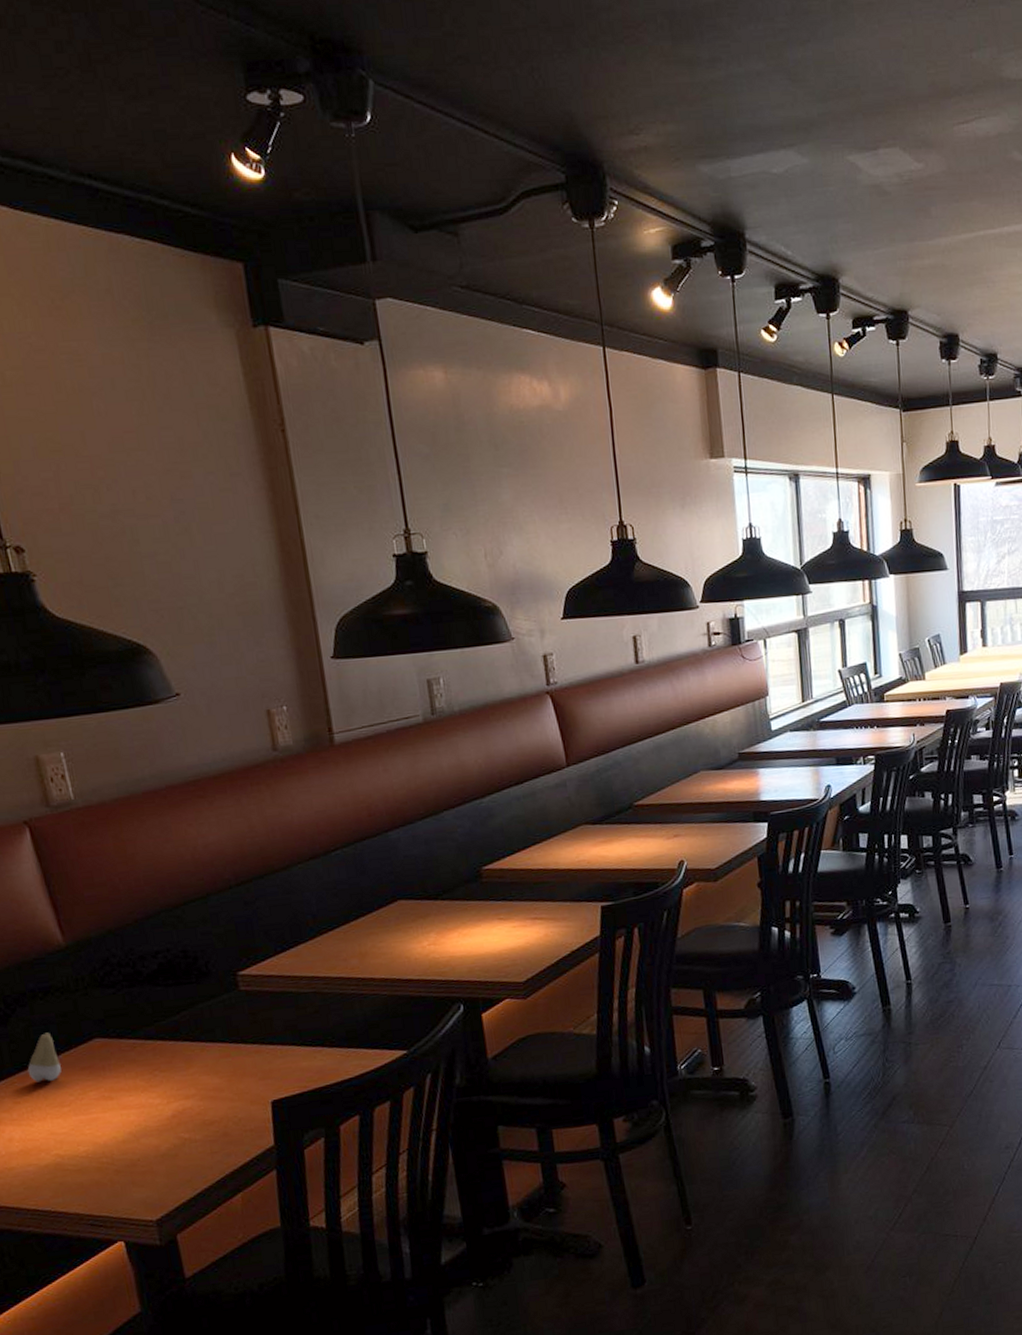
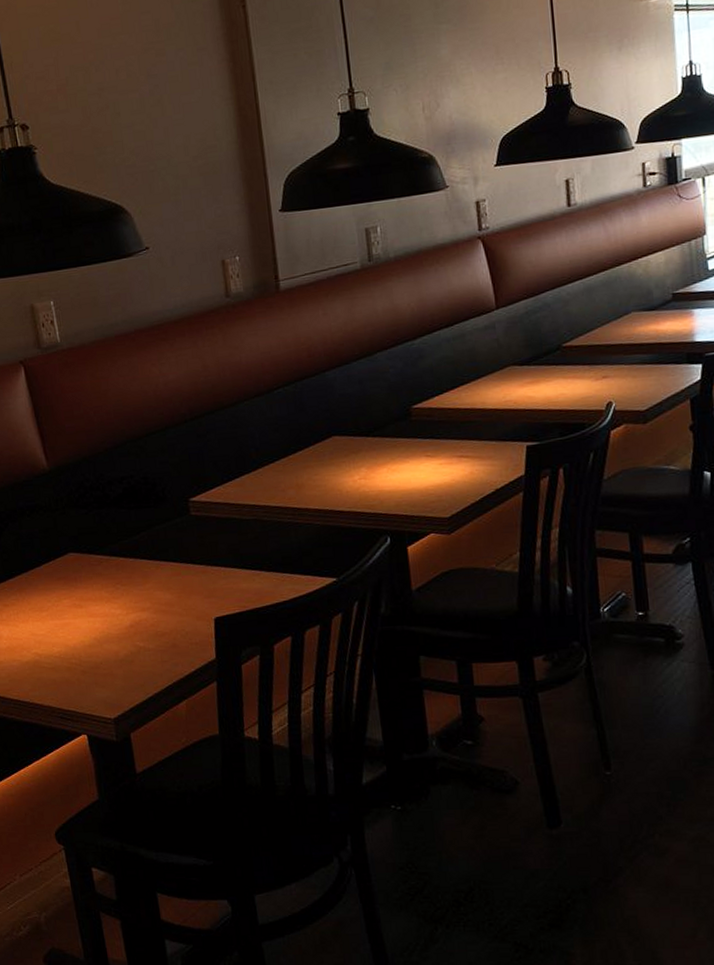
tooth: present [27,1032,61,1082] -> none [15,545,42,589]

